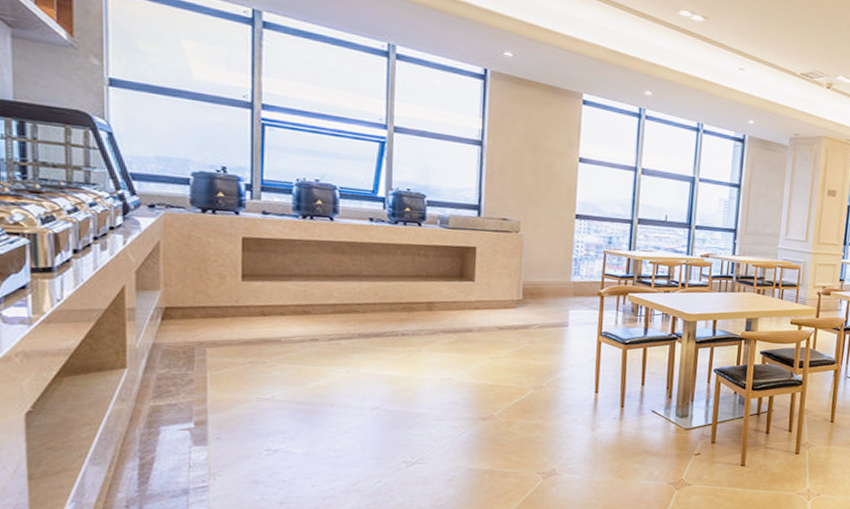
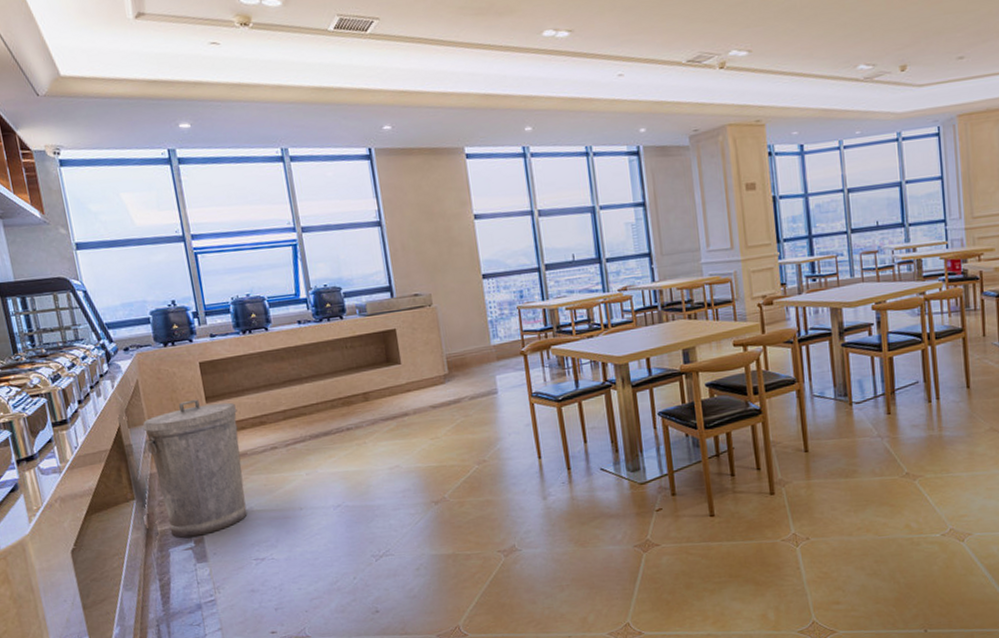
trash can: none [155,274,279,419] -> present [143,399,247,539]

